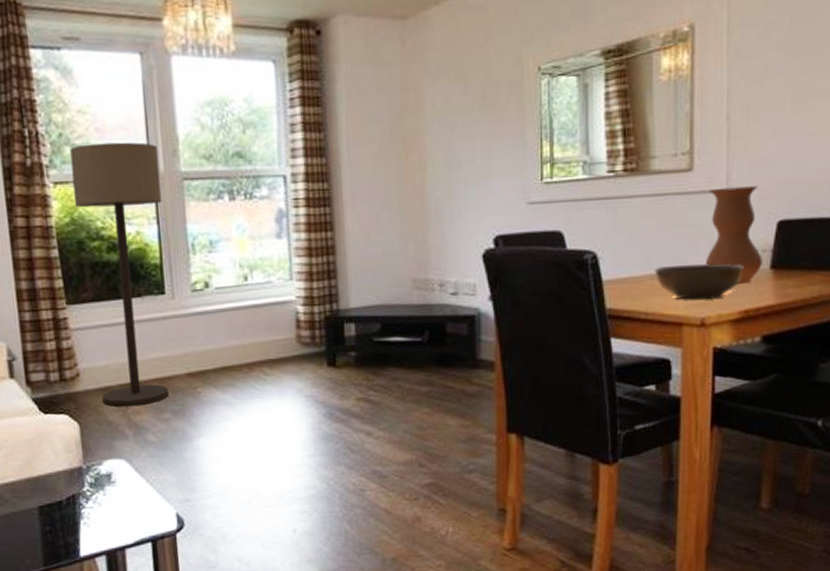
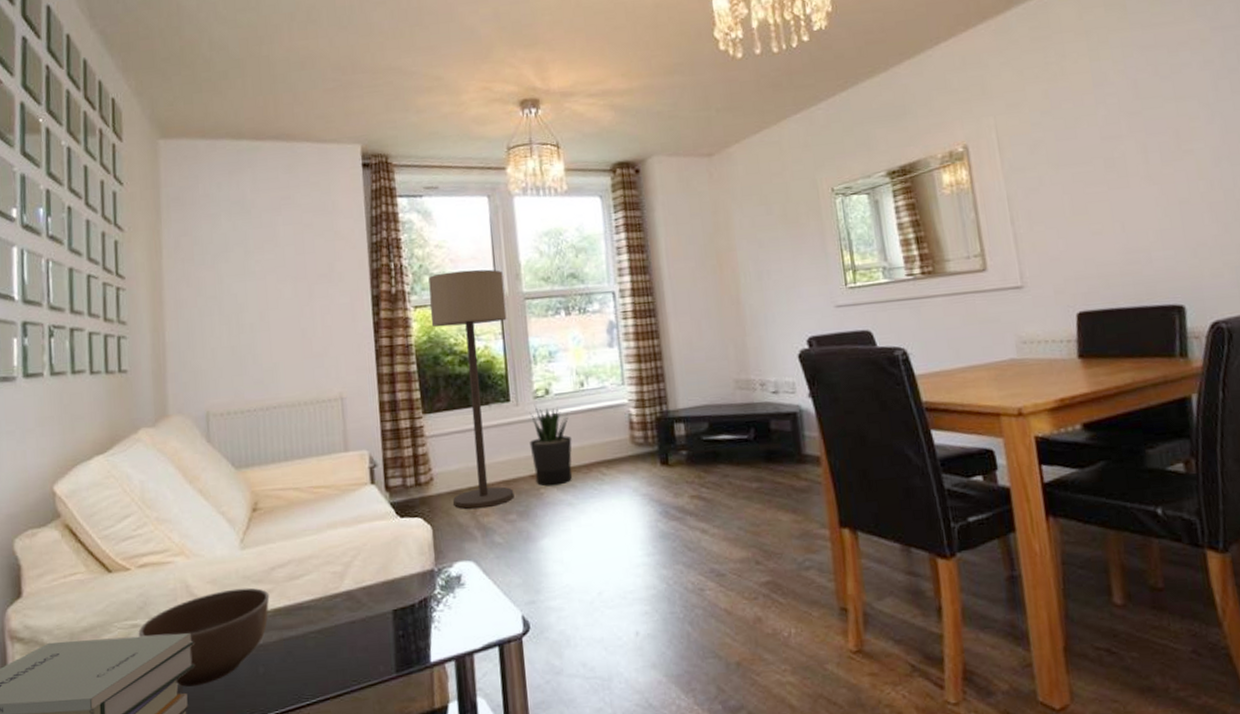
planter: none [186,298,233,385] -> present [529,405,573,486]
bowl: present [654,263,744,300] -> none [964,354,1052,391]
vase: present [705,186,763,284] -> none [1005,282,1070,374]

